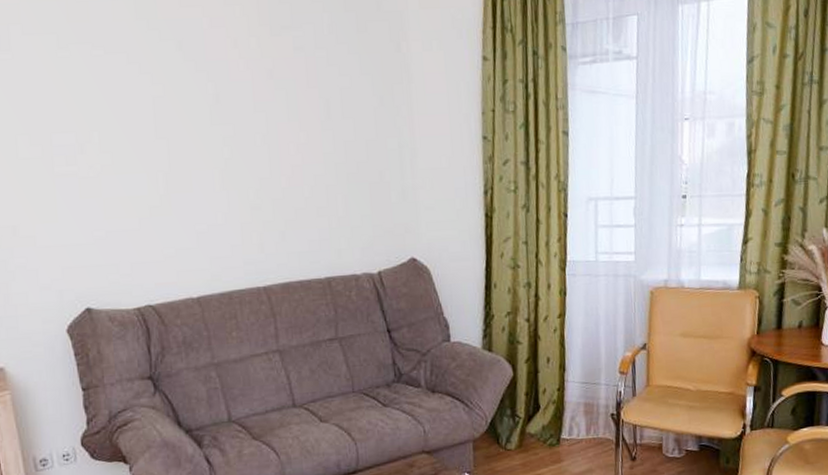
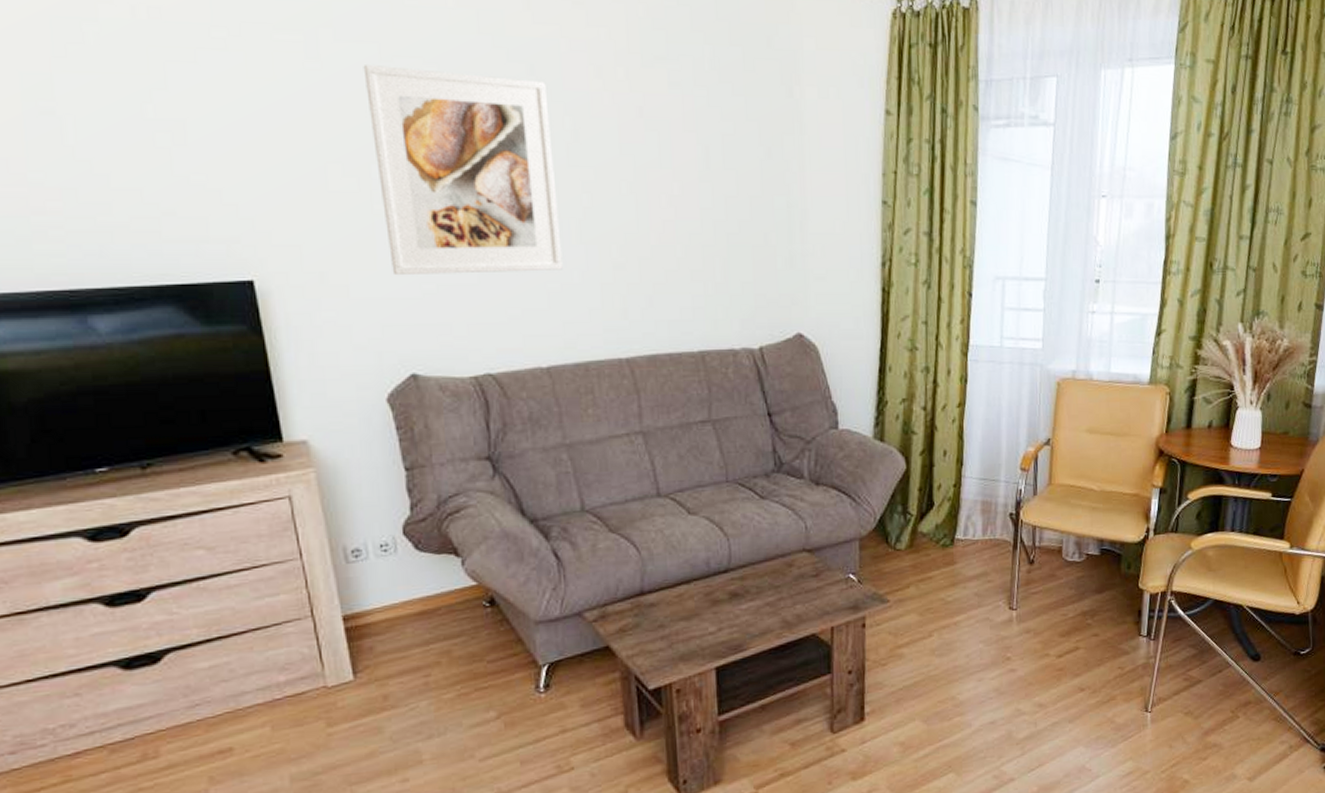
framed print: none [45,52,209,226] -> present [363,65,563,276]

